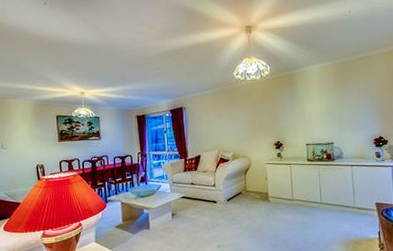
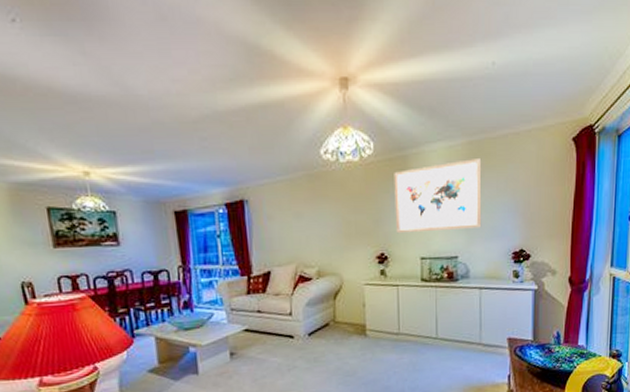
wall art: none [284,73,350,128] -> present [394,157,482,234]

